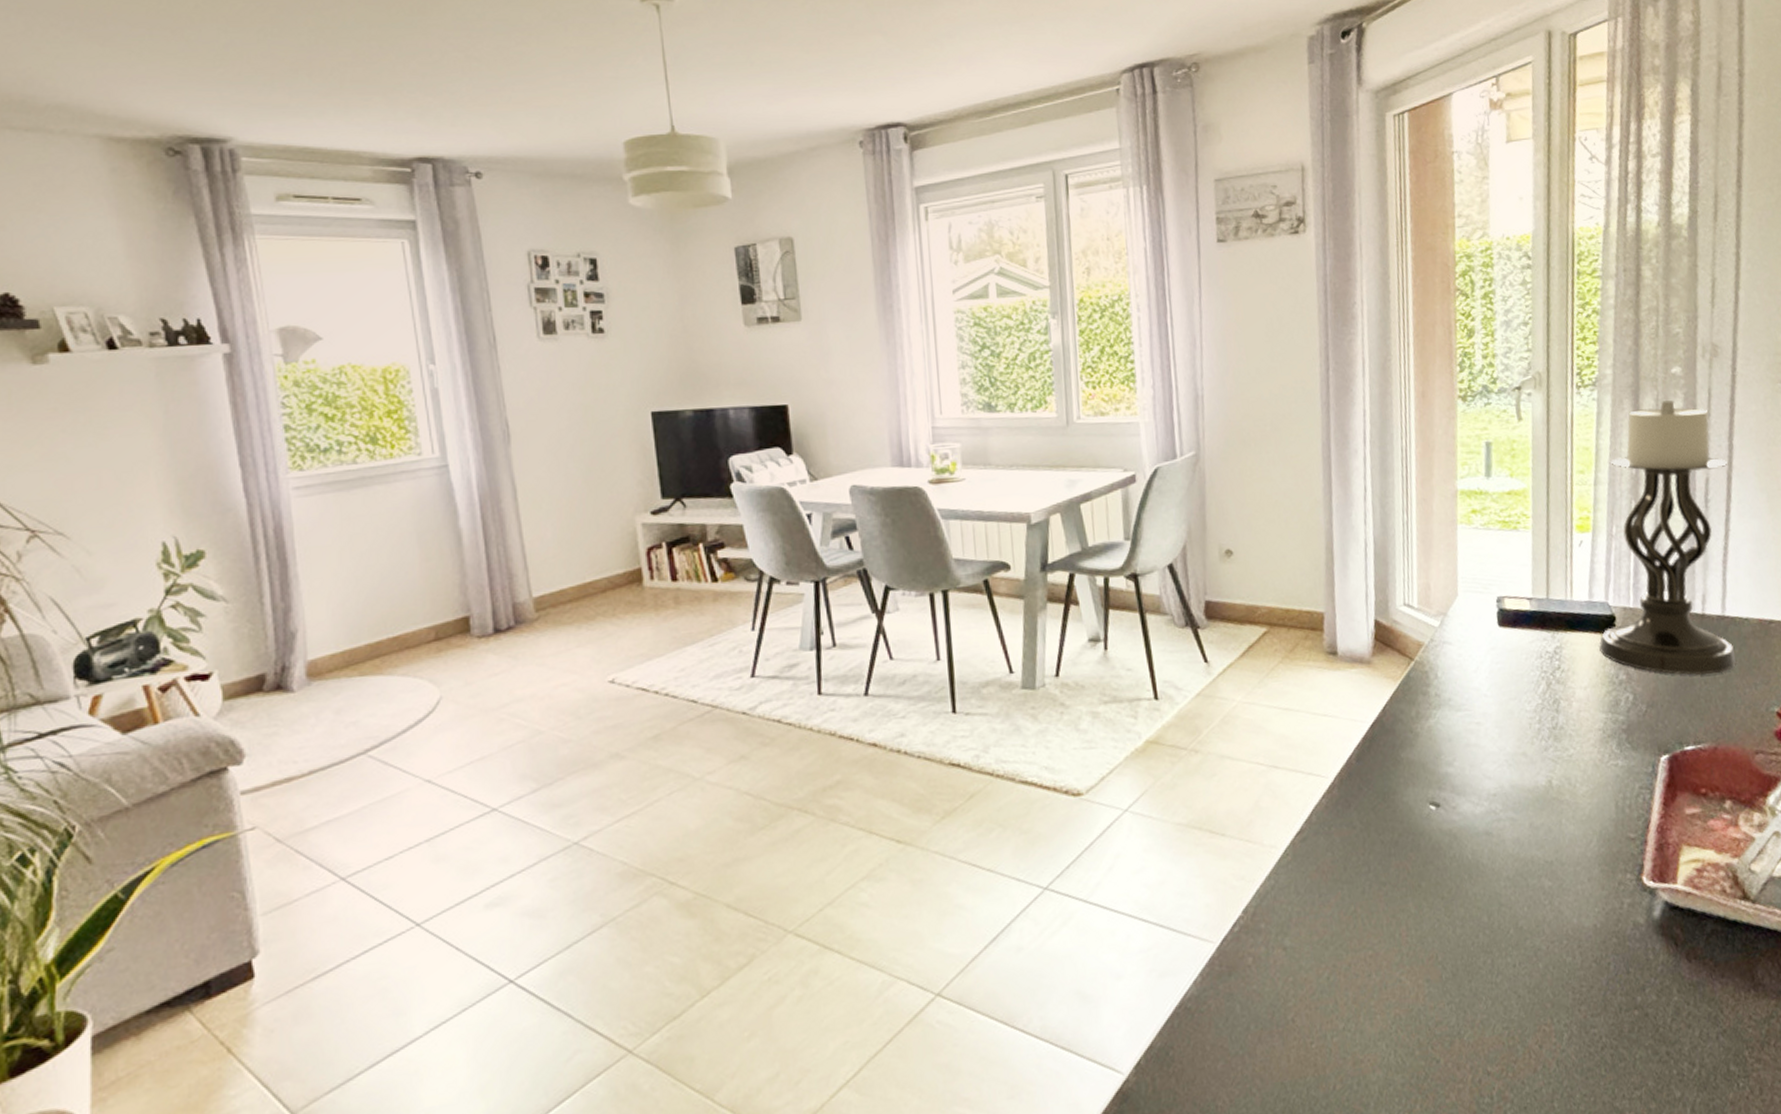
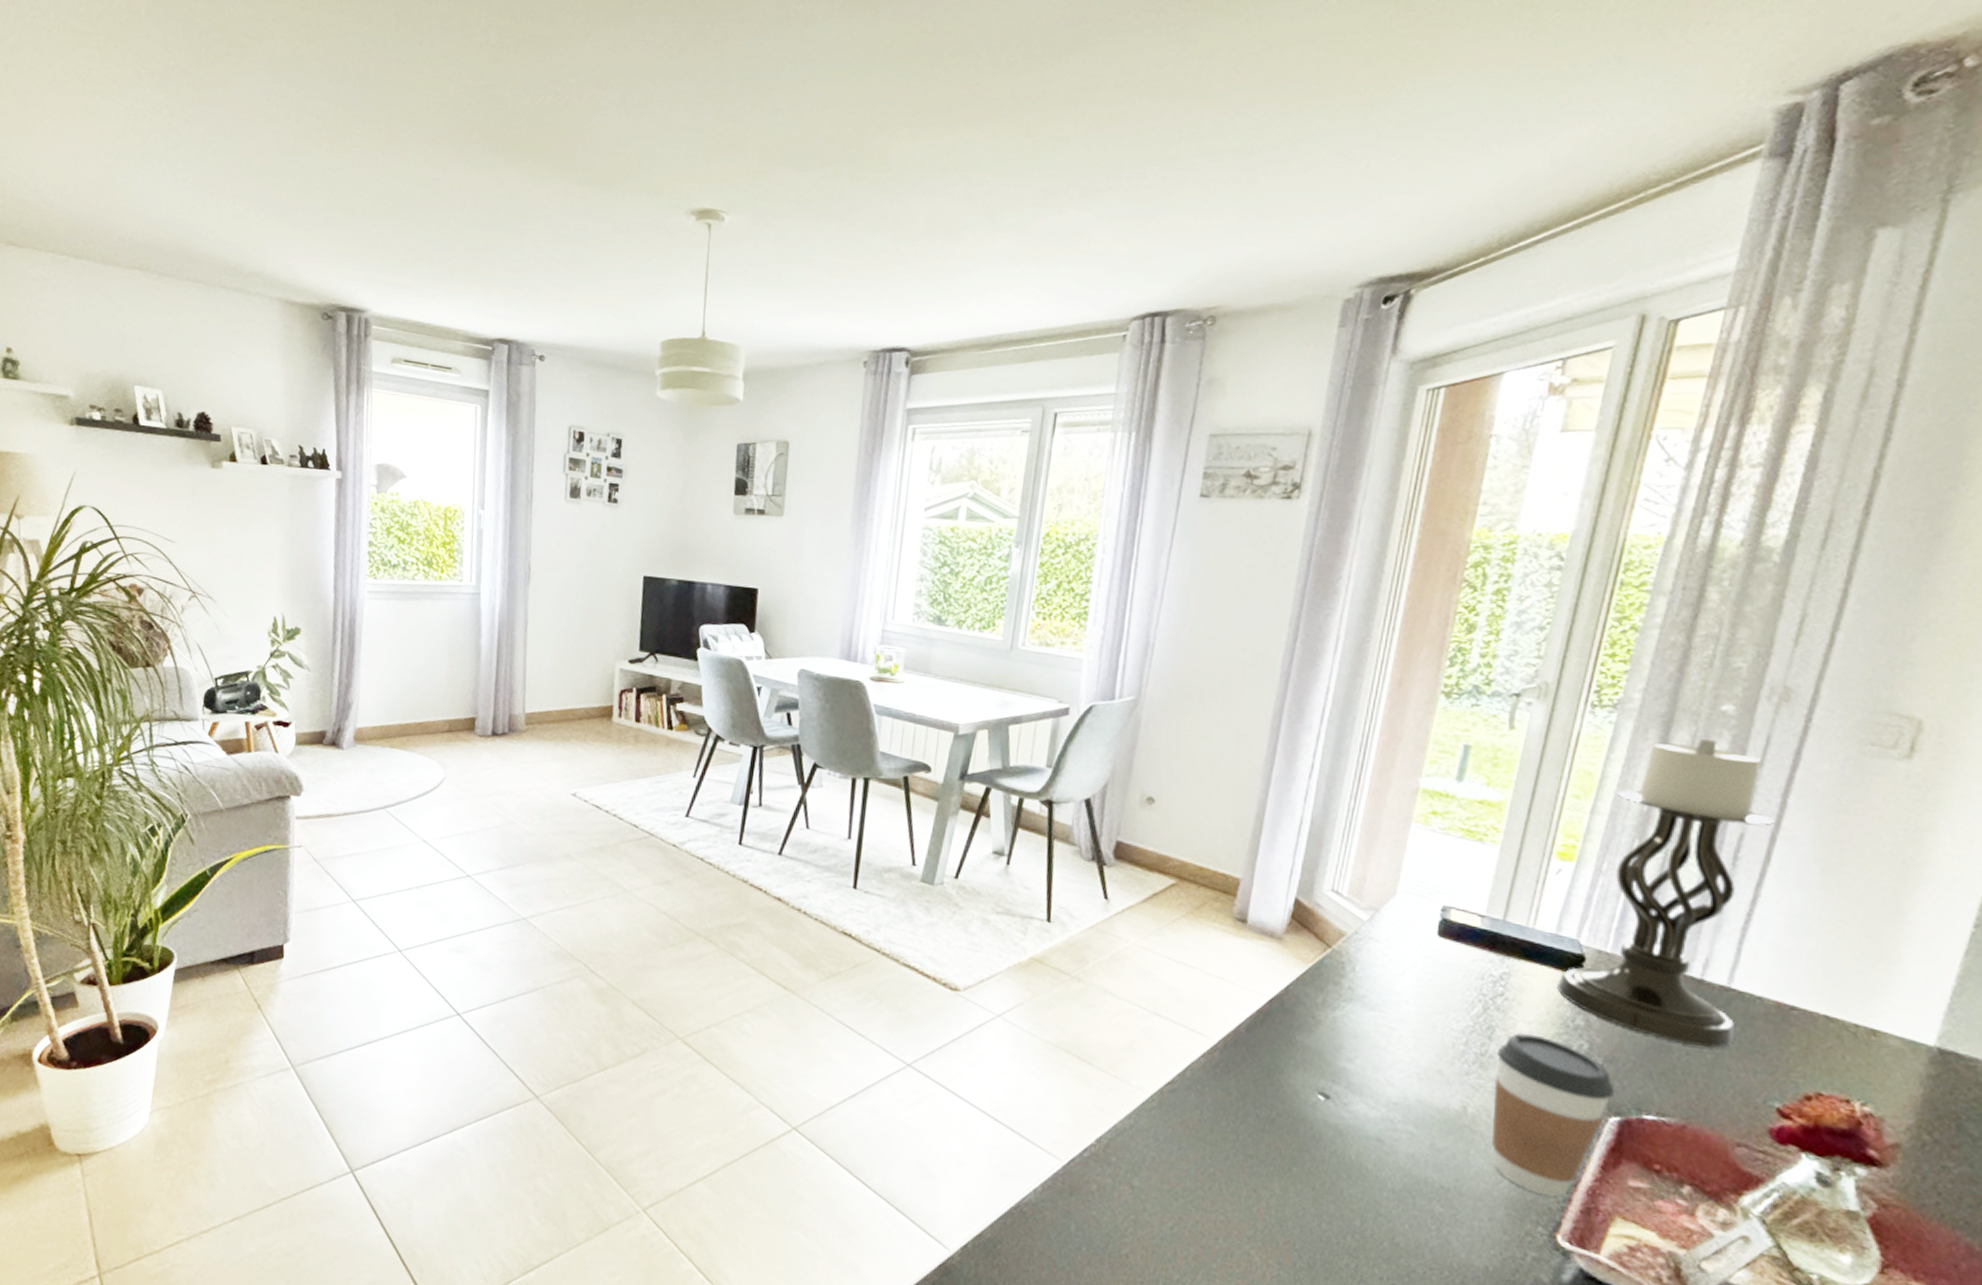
coffee cup: none [1565,698,1660,844] -> present [1492,1033,1614,1197]

